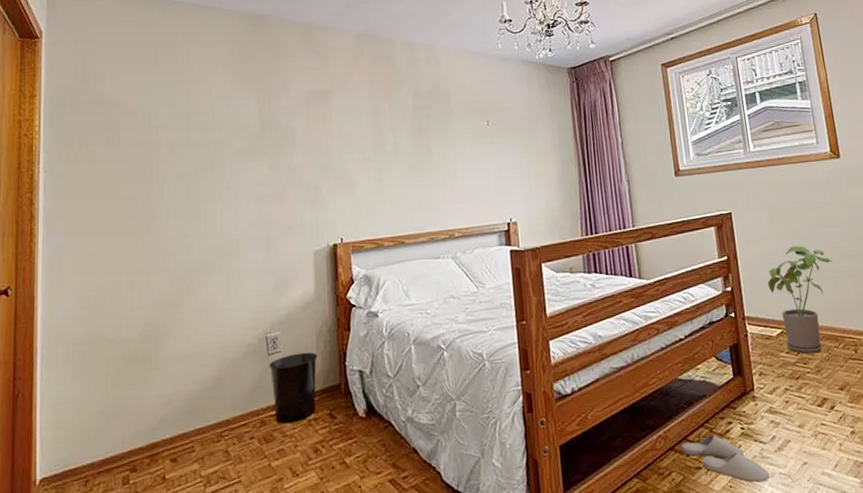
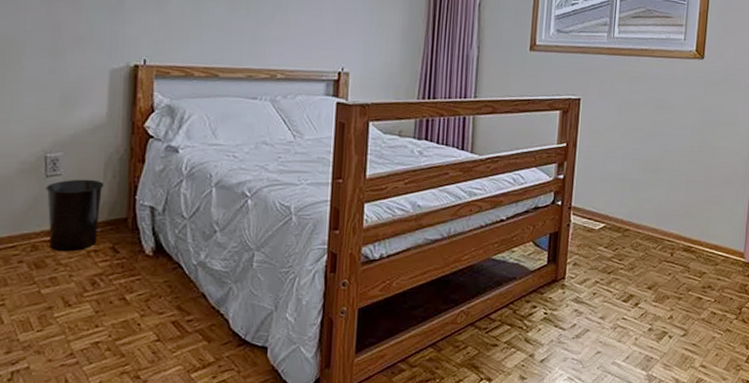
slippers: present [681,435,770,483] -> none [481,316,563,365]
house plant: present [768,245,832,354] -> none [601,142,670,252]

